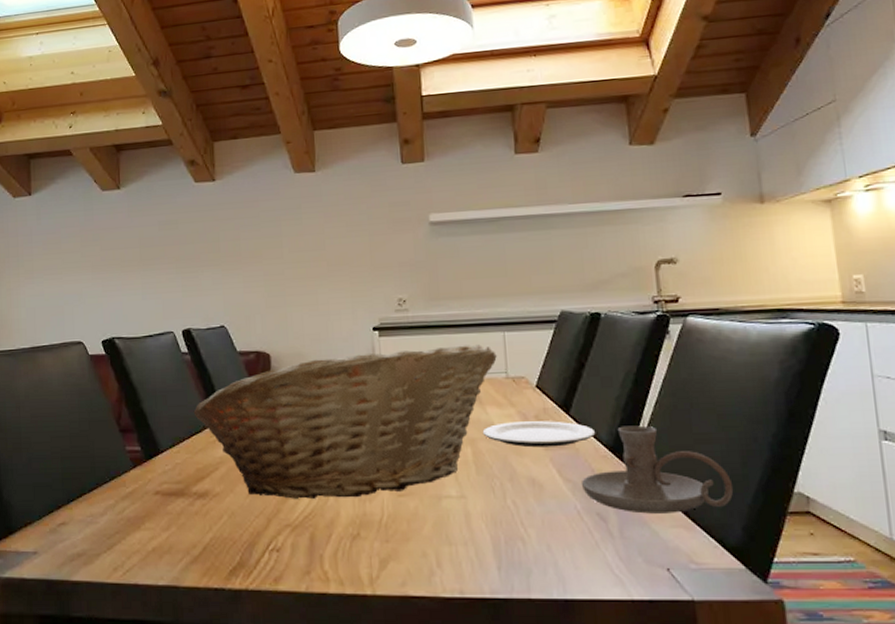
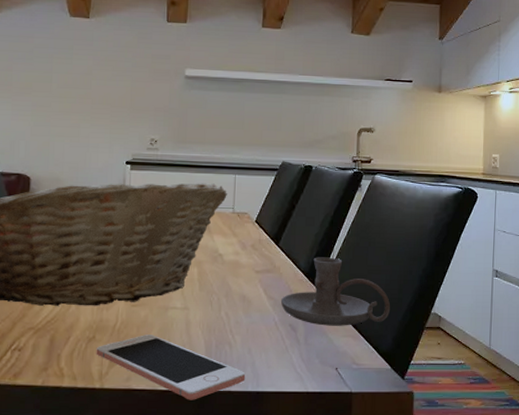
cell phone: none [362,530,548,610] -> present [96,335,246,400]
plate: present [482,421,596,448] -> none [208,249,297,271]

